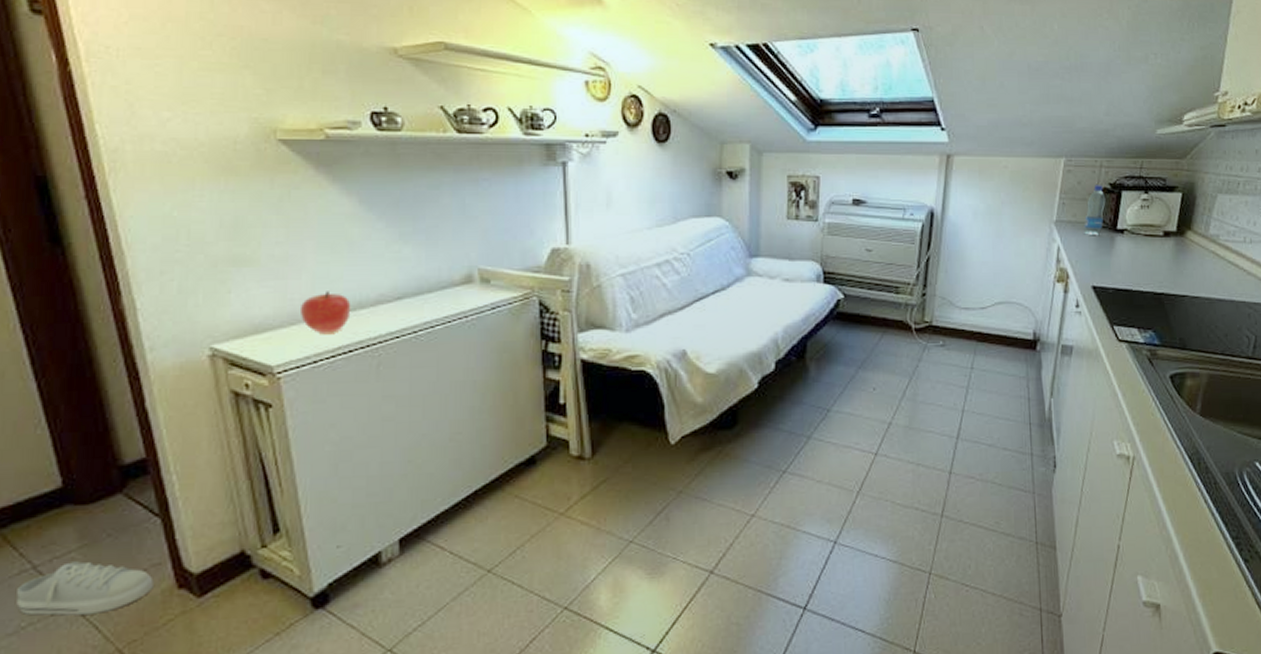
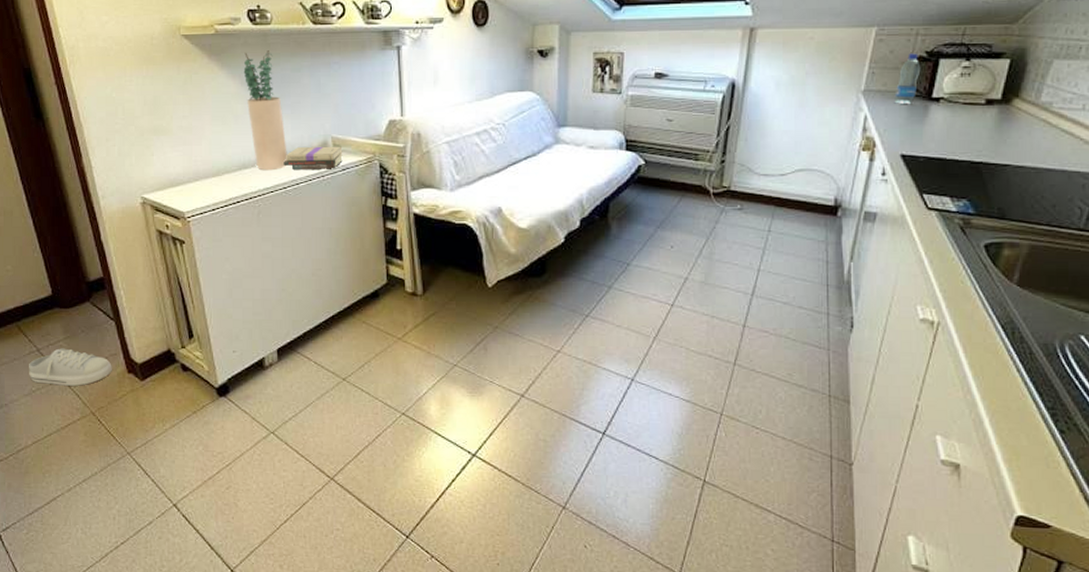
fruit: present [299,291,351,335] -> none [201,154,238,189]
vase: none [363,162,420,311] -> present [243,50,287,171]
books: none [414,279,492,309] -> present [284,146,343,169]

